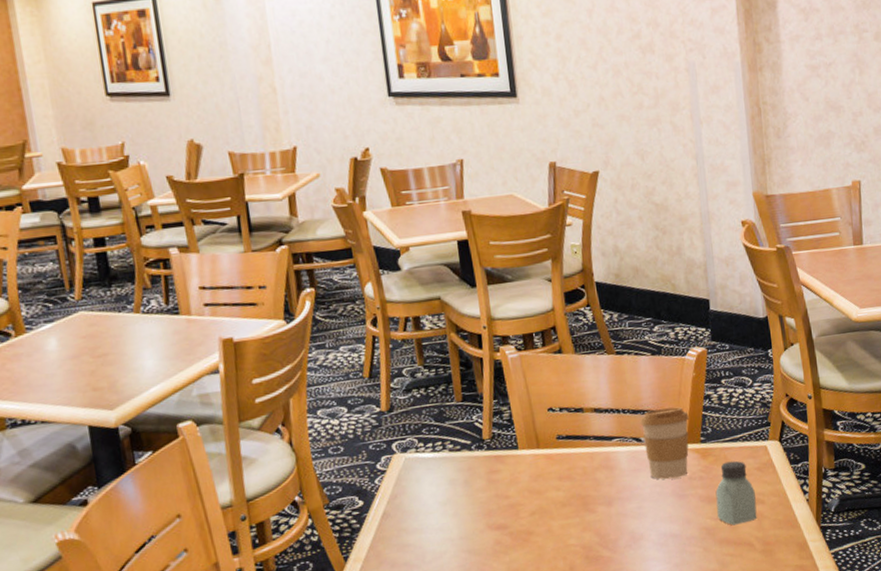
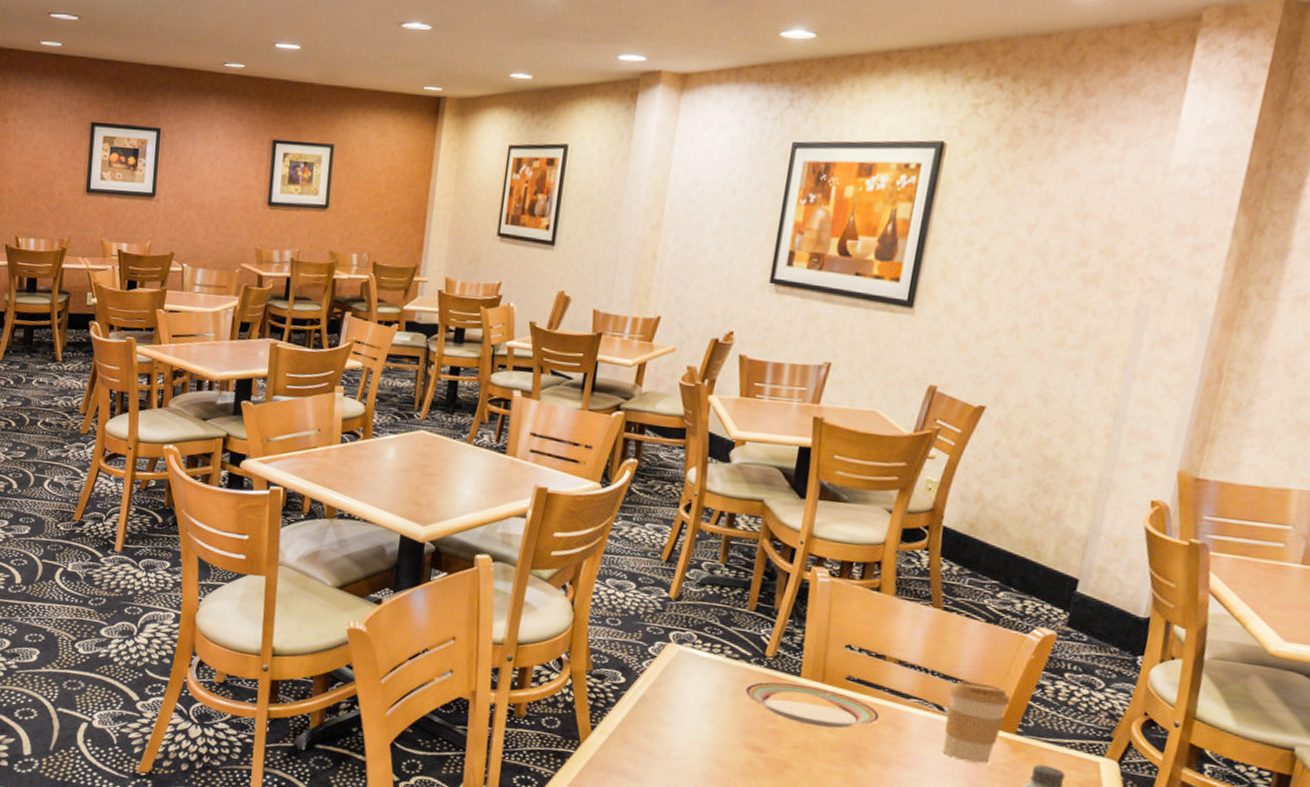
plate: none [474,453,594,492] -> present [744,681,880,729]

